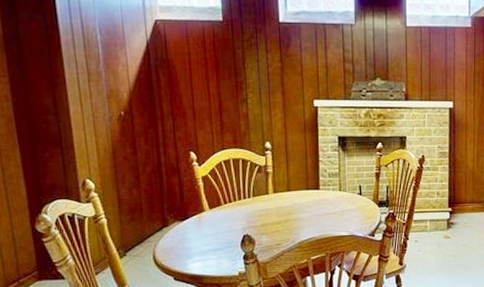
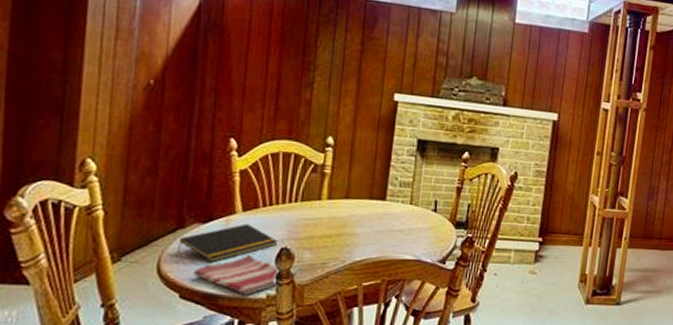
notepad: none [165,218,241,251] -> present [176,224,278,262]
dish towel: none [181,243,259,274] -> present [193,256,297,295]

